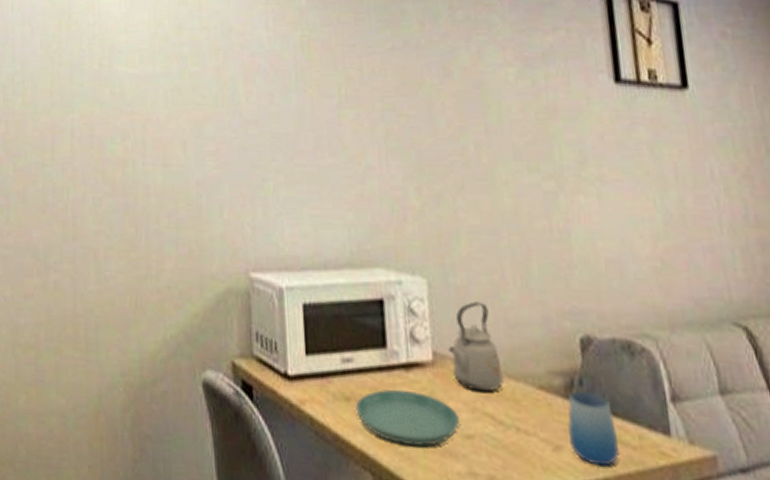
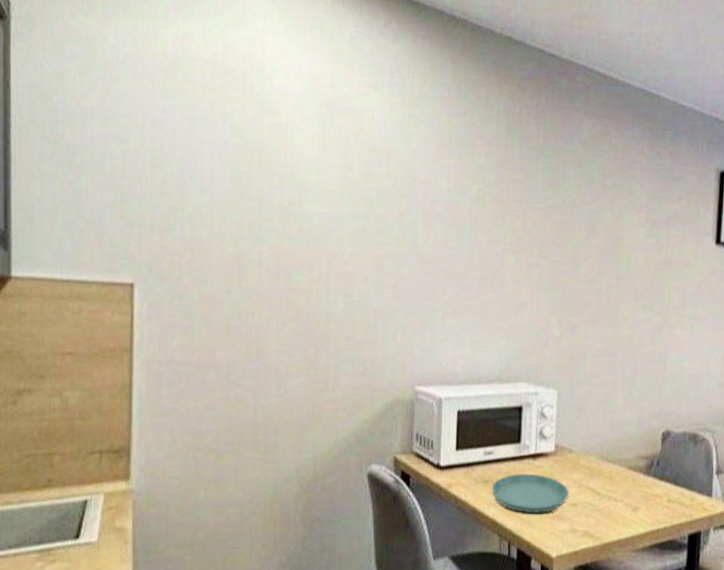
kettle: present [448,301,504,392] -> none [567,407,605,473]
cup: present [568,390,619,467] -> none [644,469,678,520]

